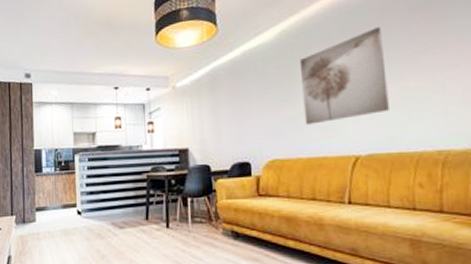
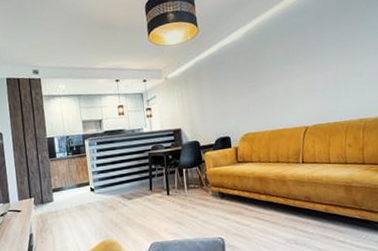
wall art: present [299,27,389,125] -> none [262,28,327,105]

